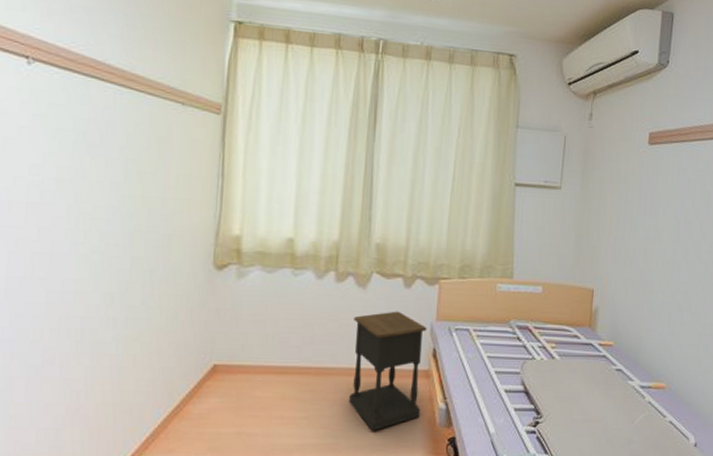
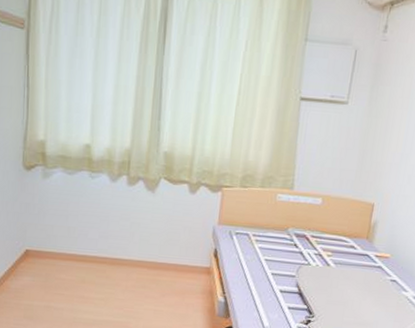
nightstand: present [349,311,427,431] -> none [139,213,210,315]

